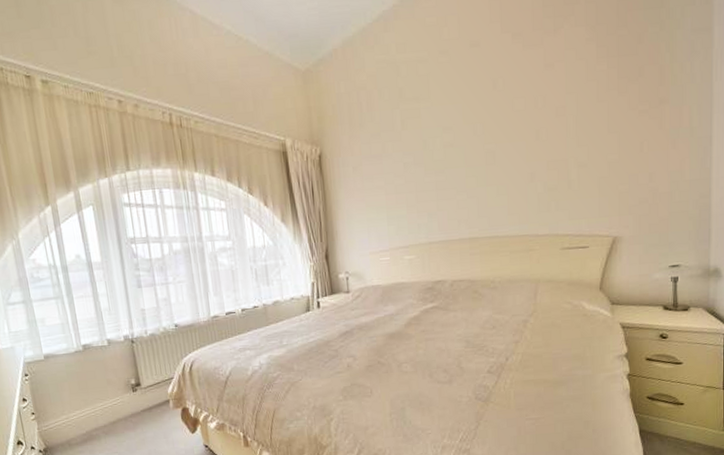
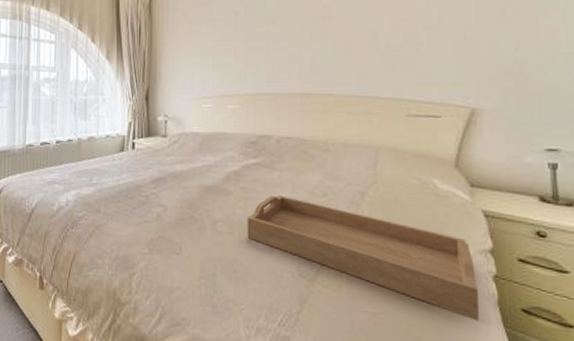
serving tray: none [428,333,616,412] -> present [247,195,479,321]

